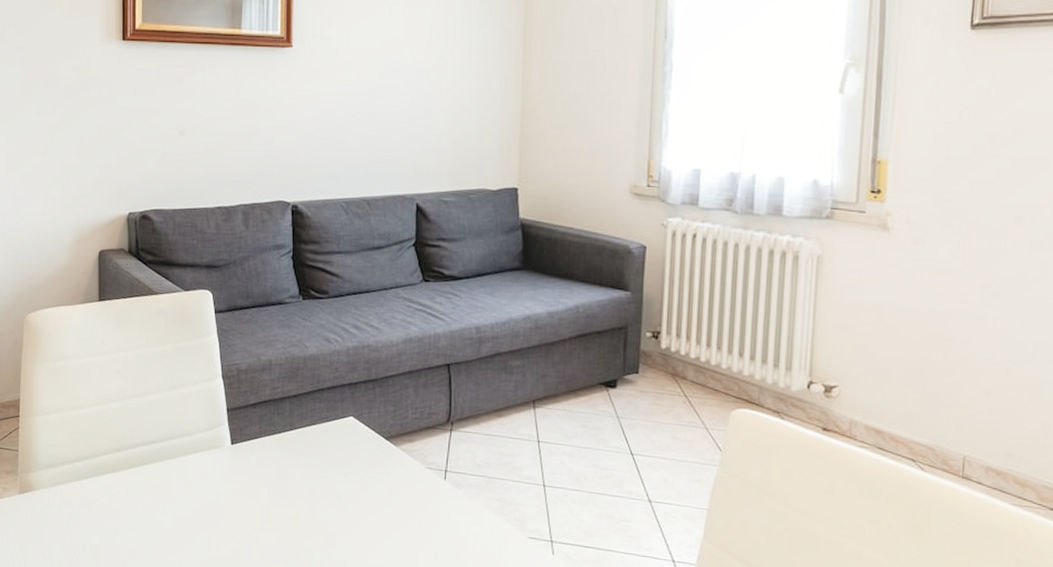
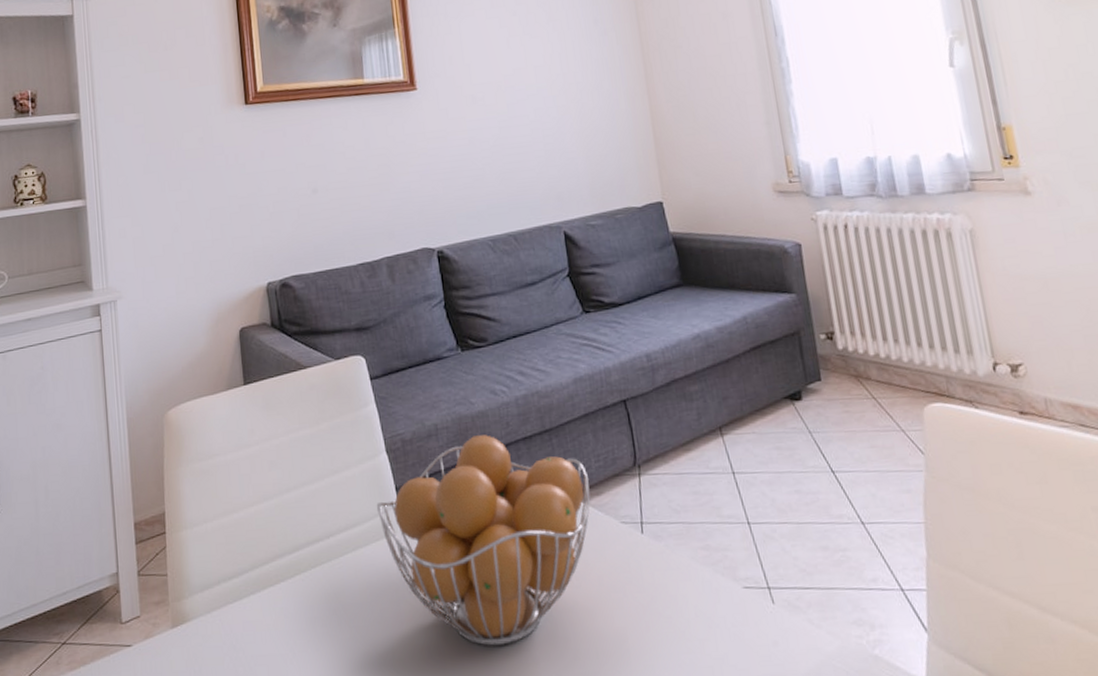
fruit basket: none [208,375,403,551] -> present [376,435,591,646]

